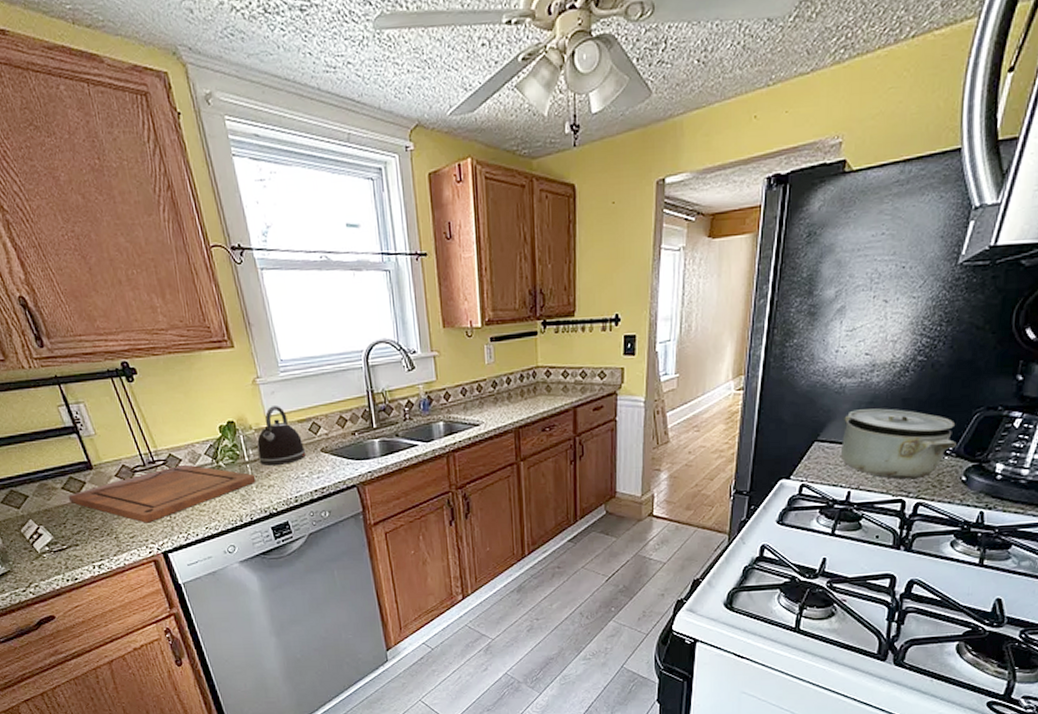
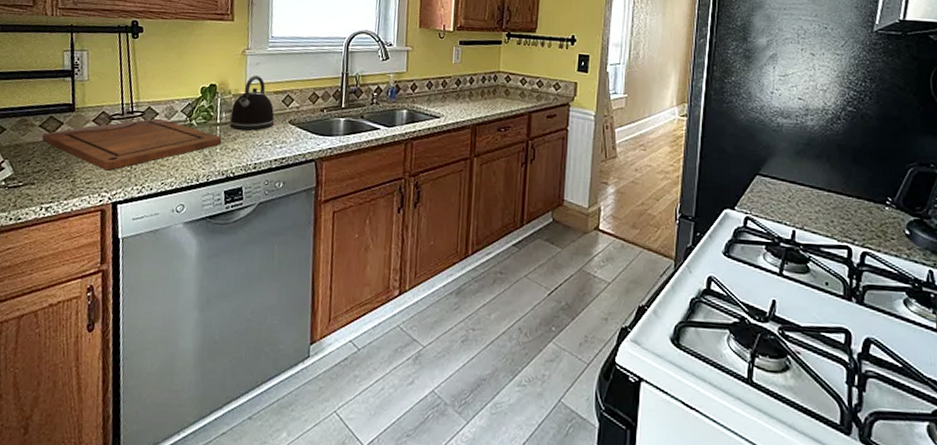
saucepan: present [841,408,956,480] -> none [783,149,895,227]

